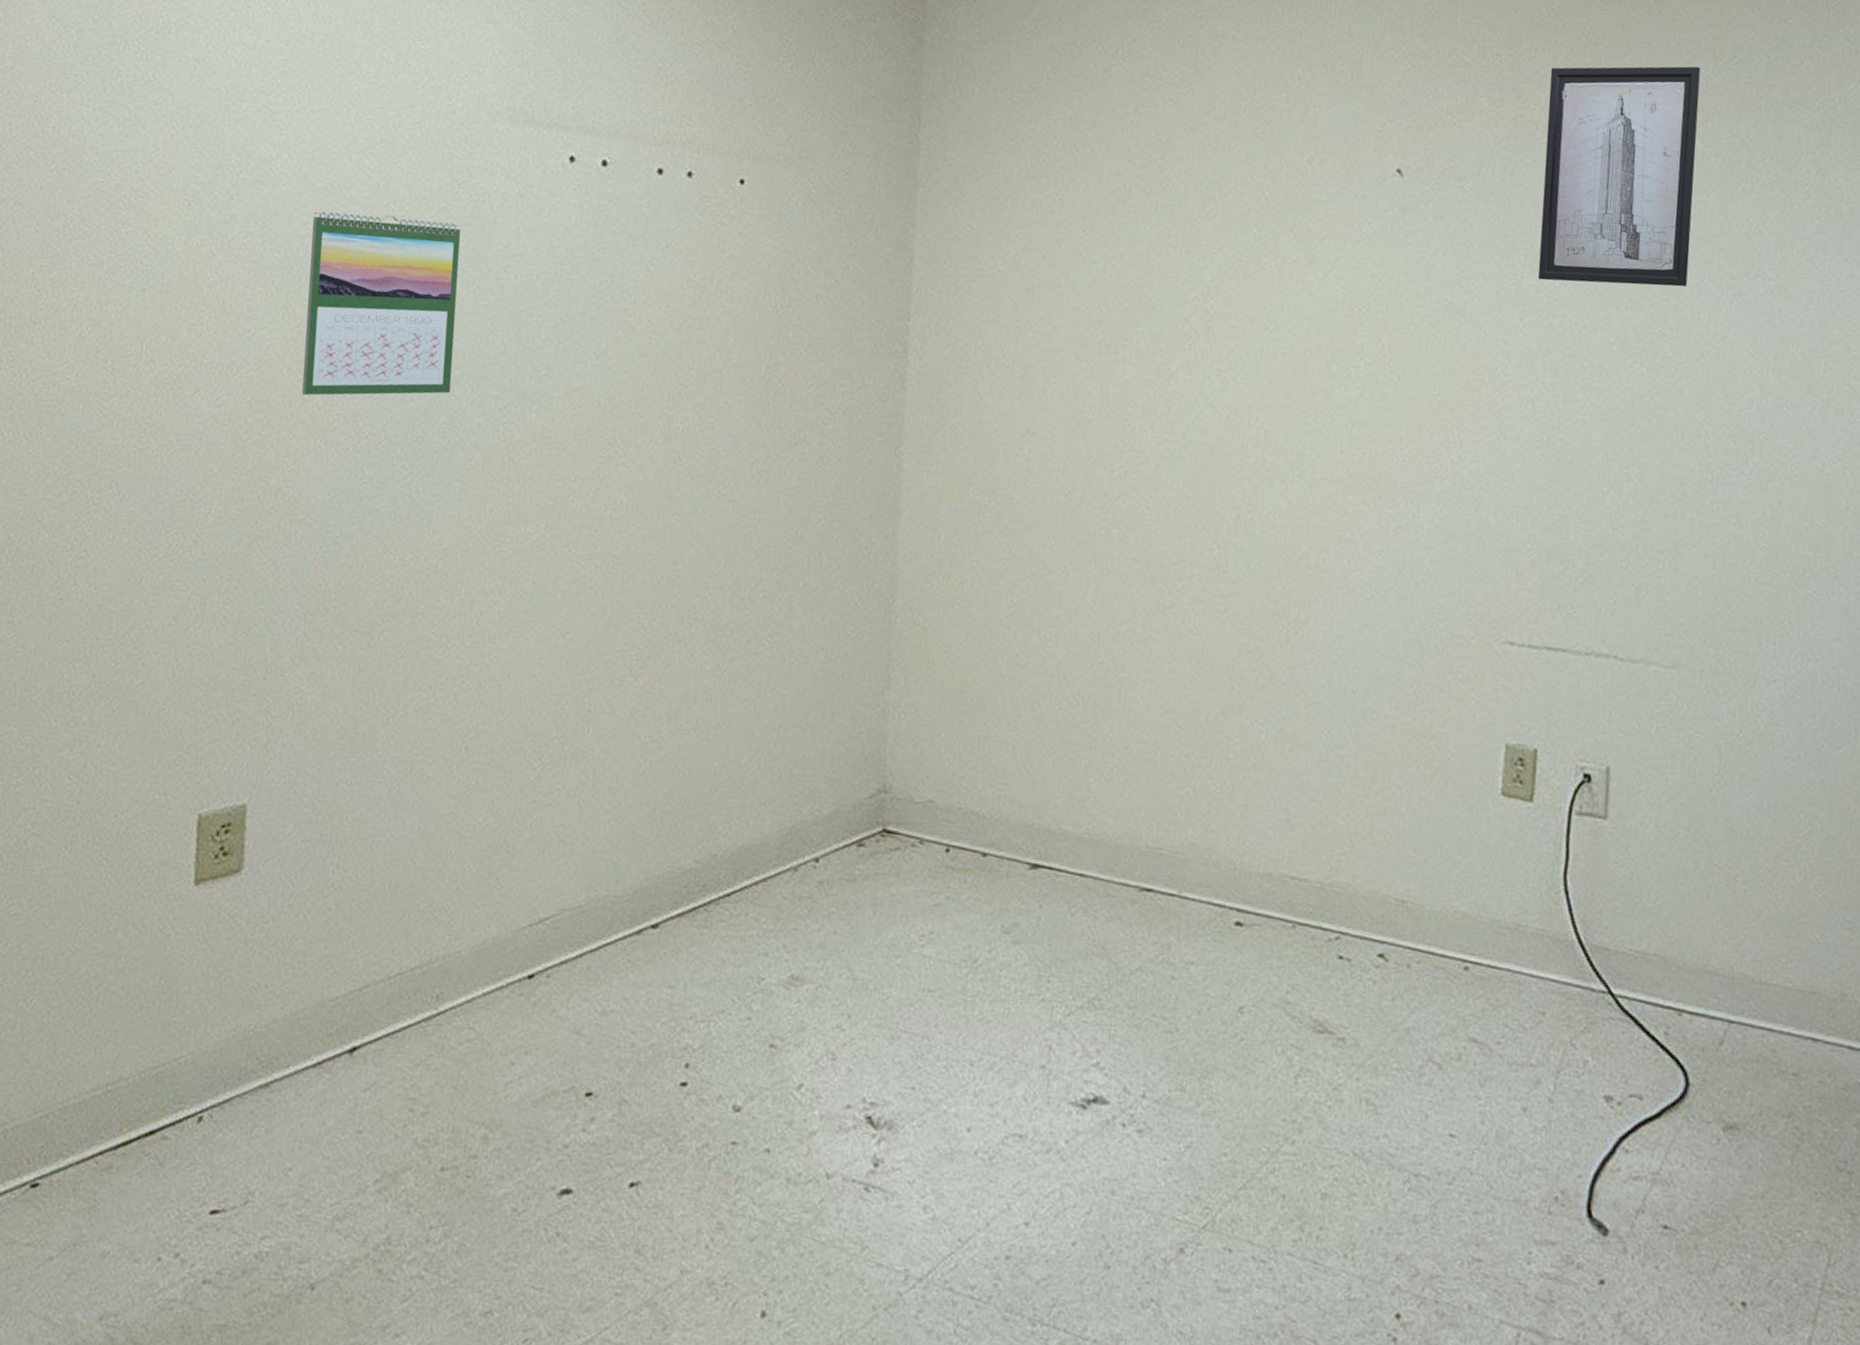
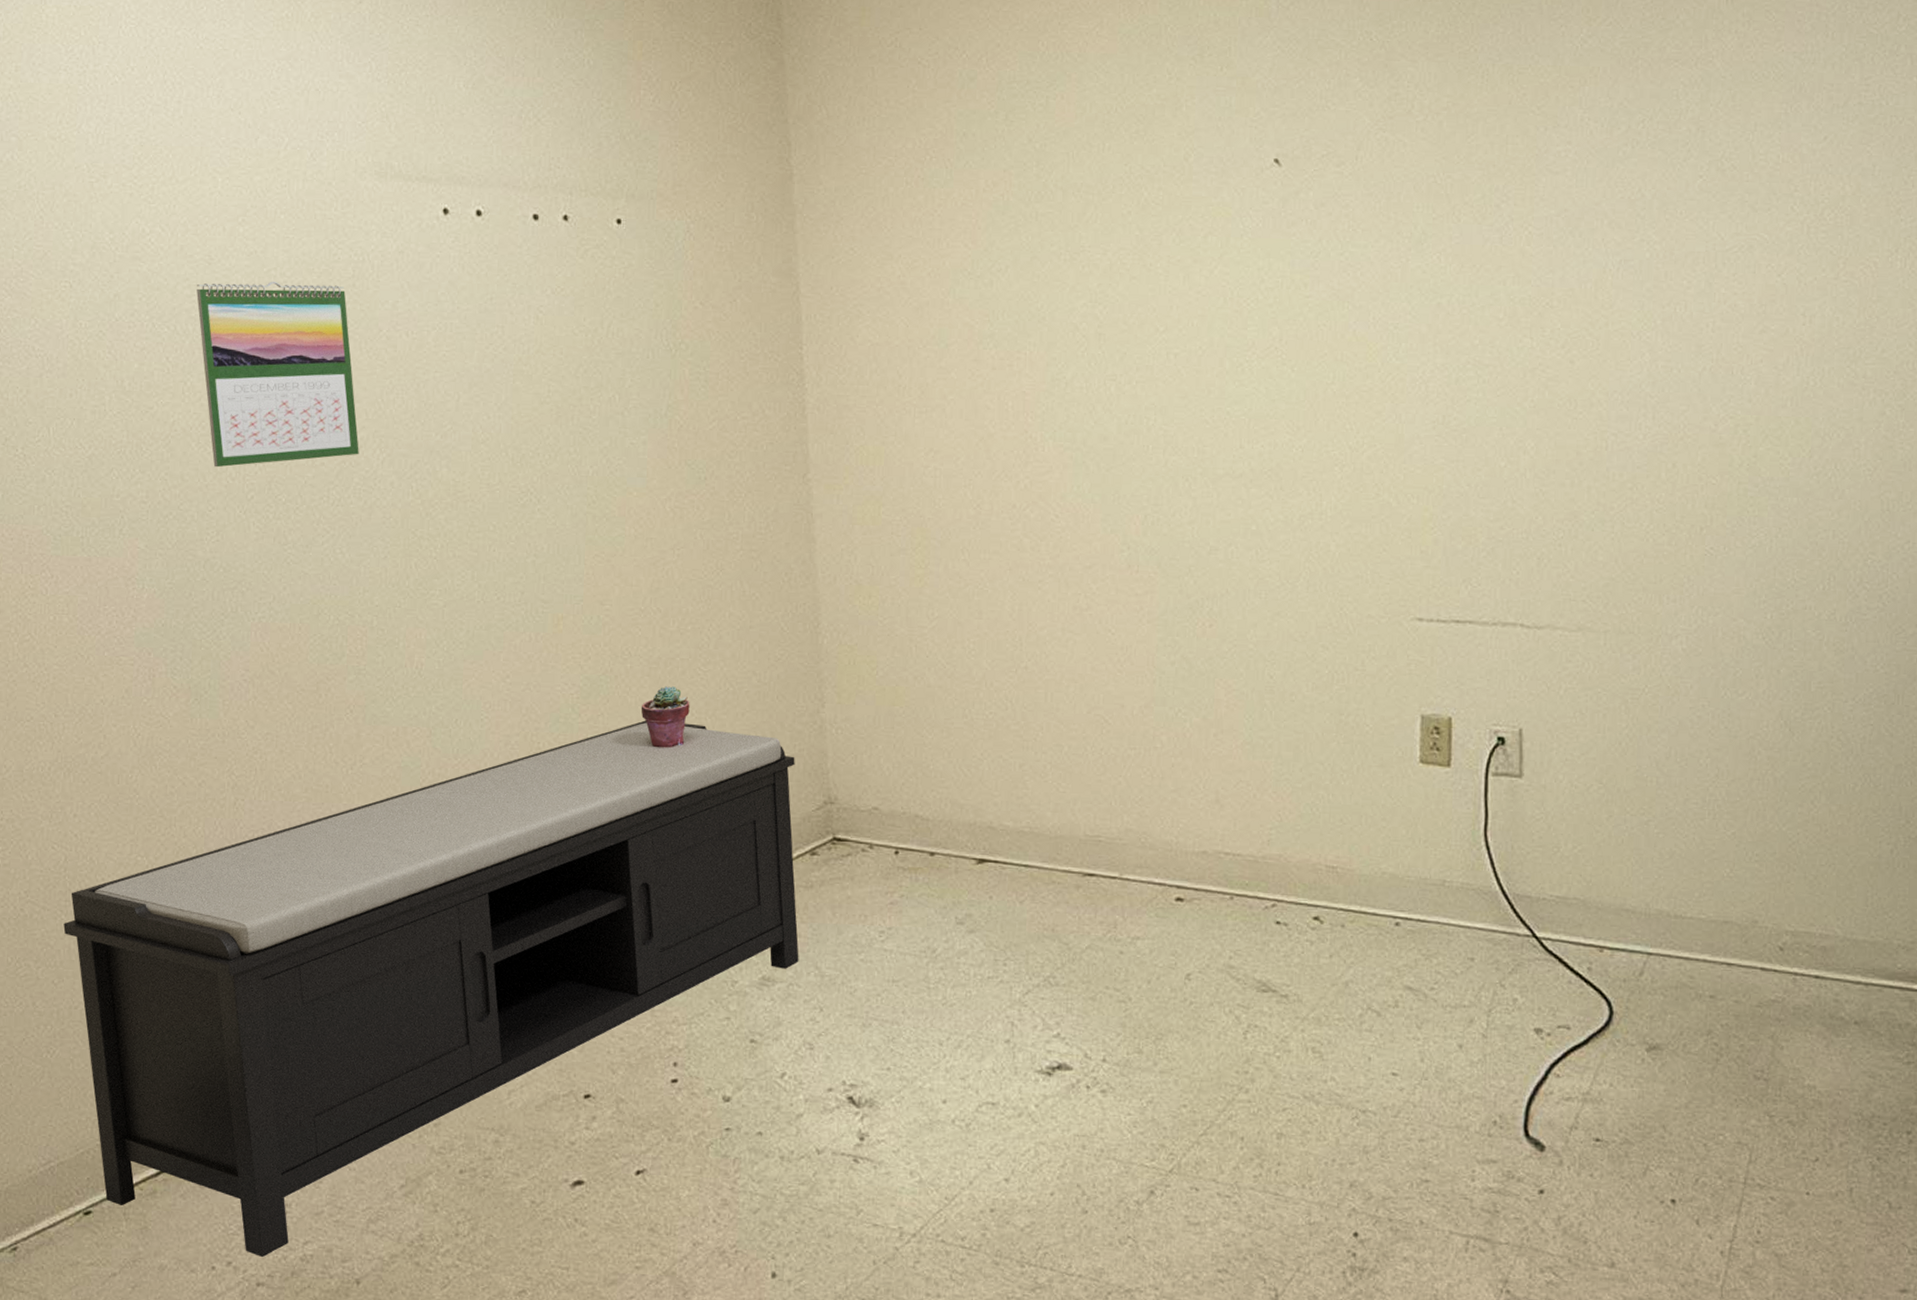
bench: none [57,689,854,1250] -> present [63,720,799,1257]
potted succulent: none [700,655,752,721] -> present [641,686,690,748]
wall art: present [1538,66,1701,287] -> none [1422,29,1575,261]

